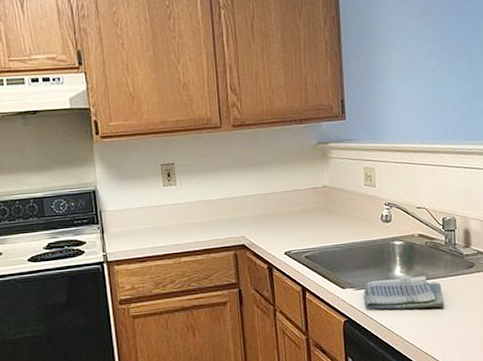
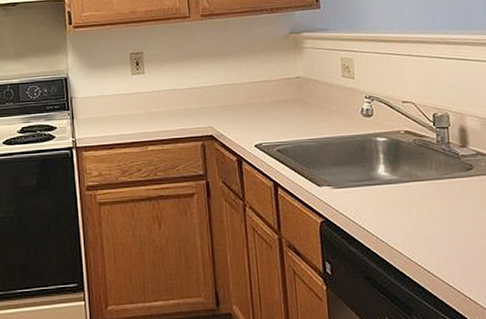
dish towel: present [364,276,444,310] -> none [343,177,438,213]

